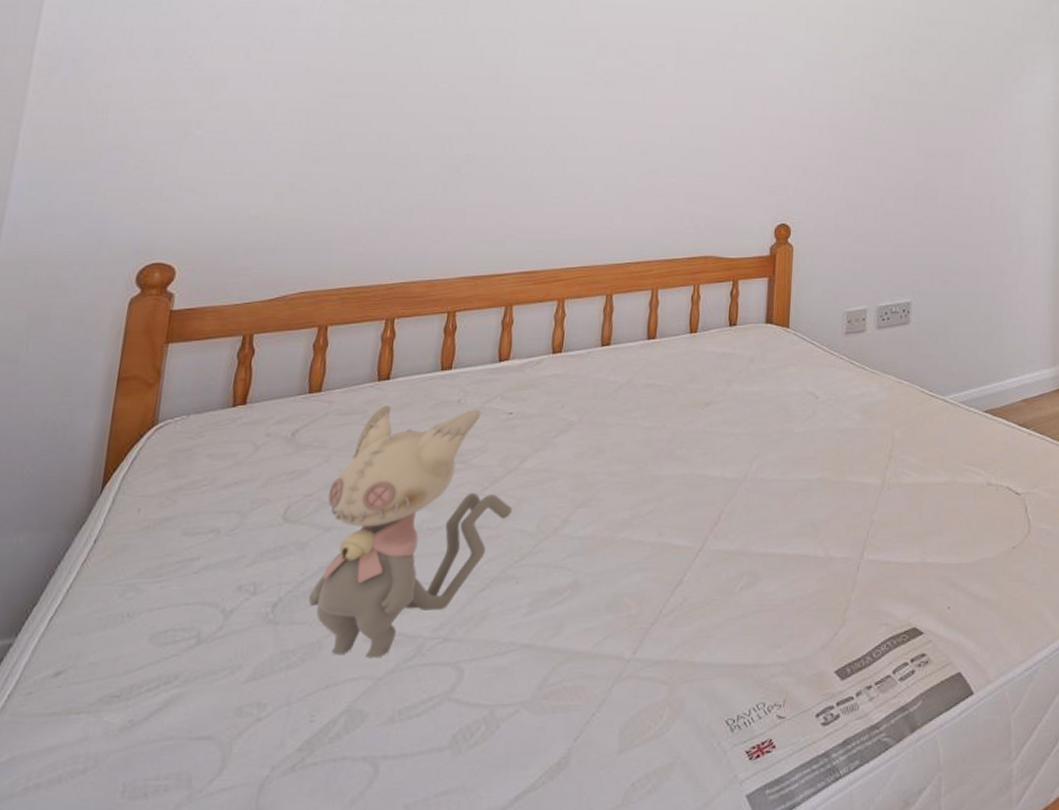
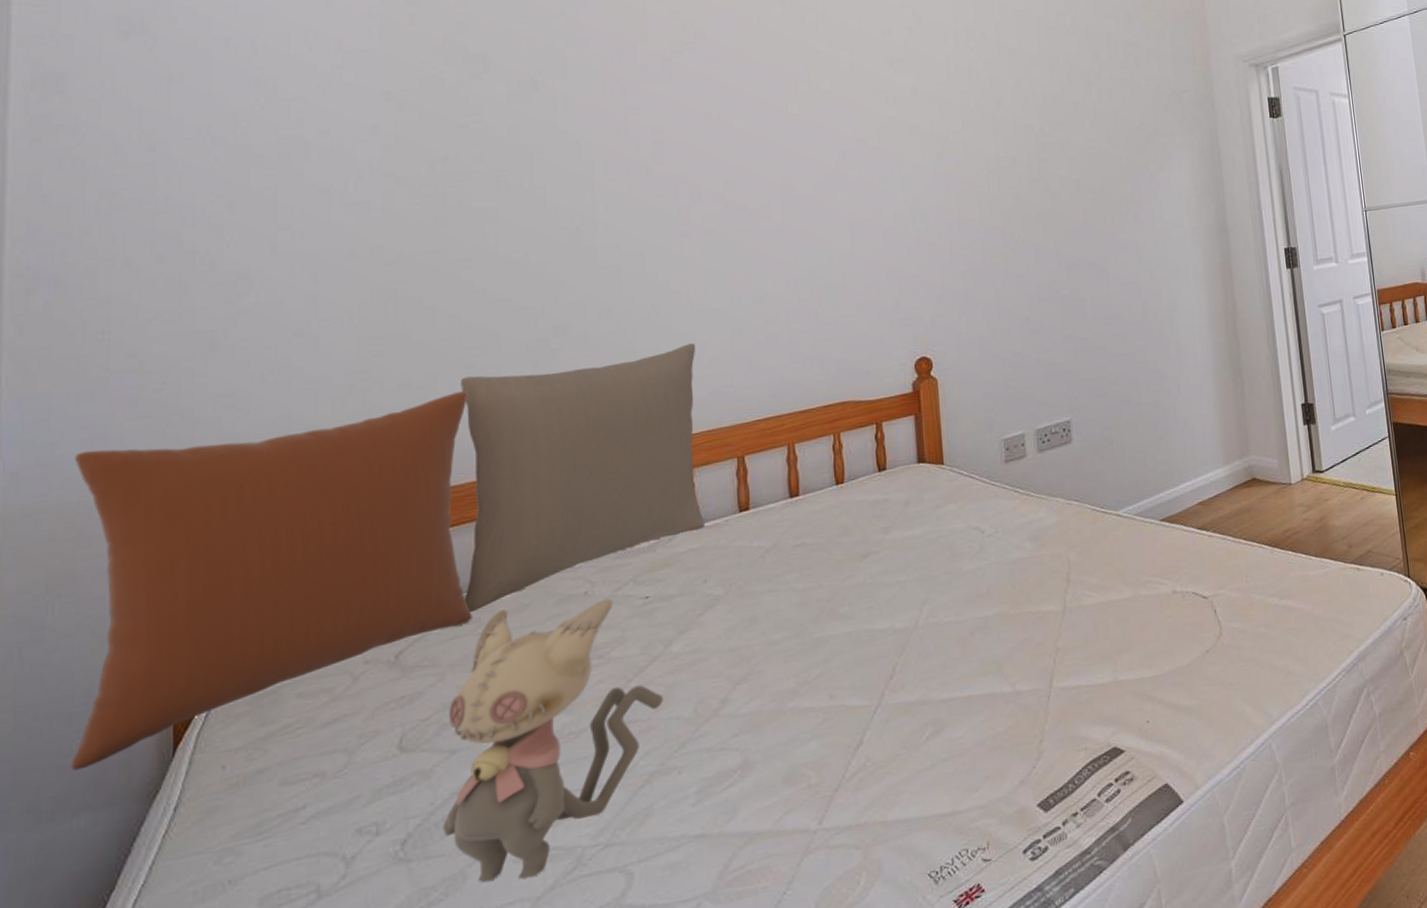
pillow: none [19,201,386,493] -> present [70,390,472,771]
pillow: none [356,184,584,404] -> present [461,343,704,613]

